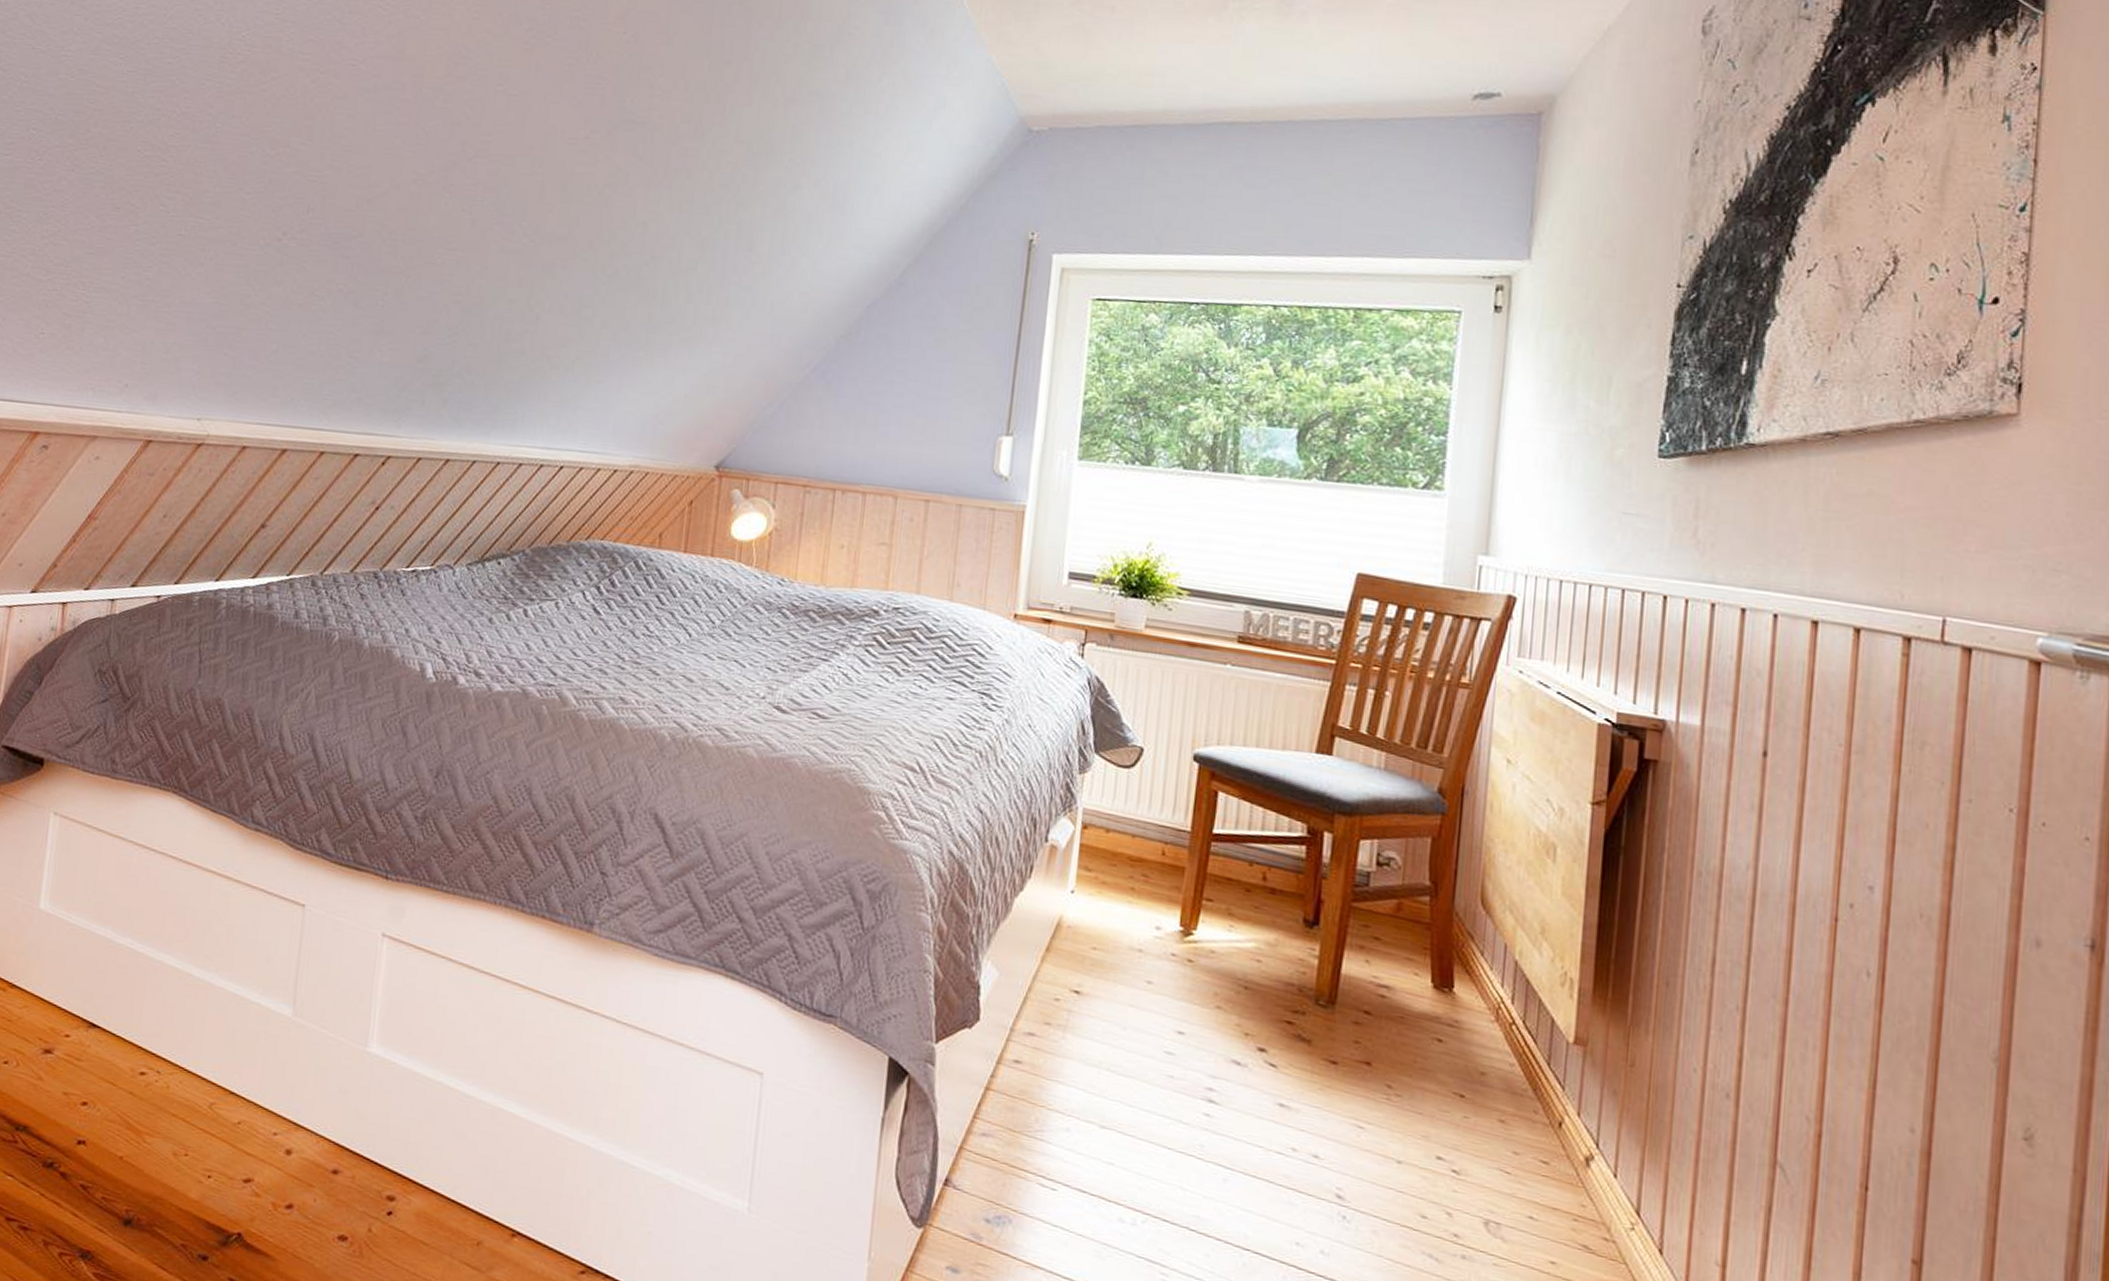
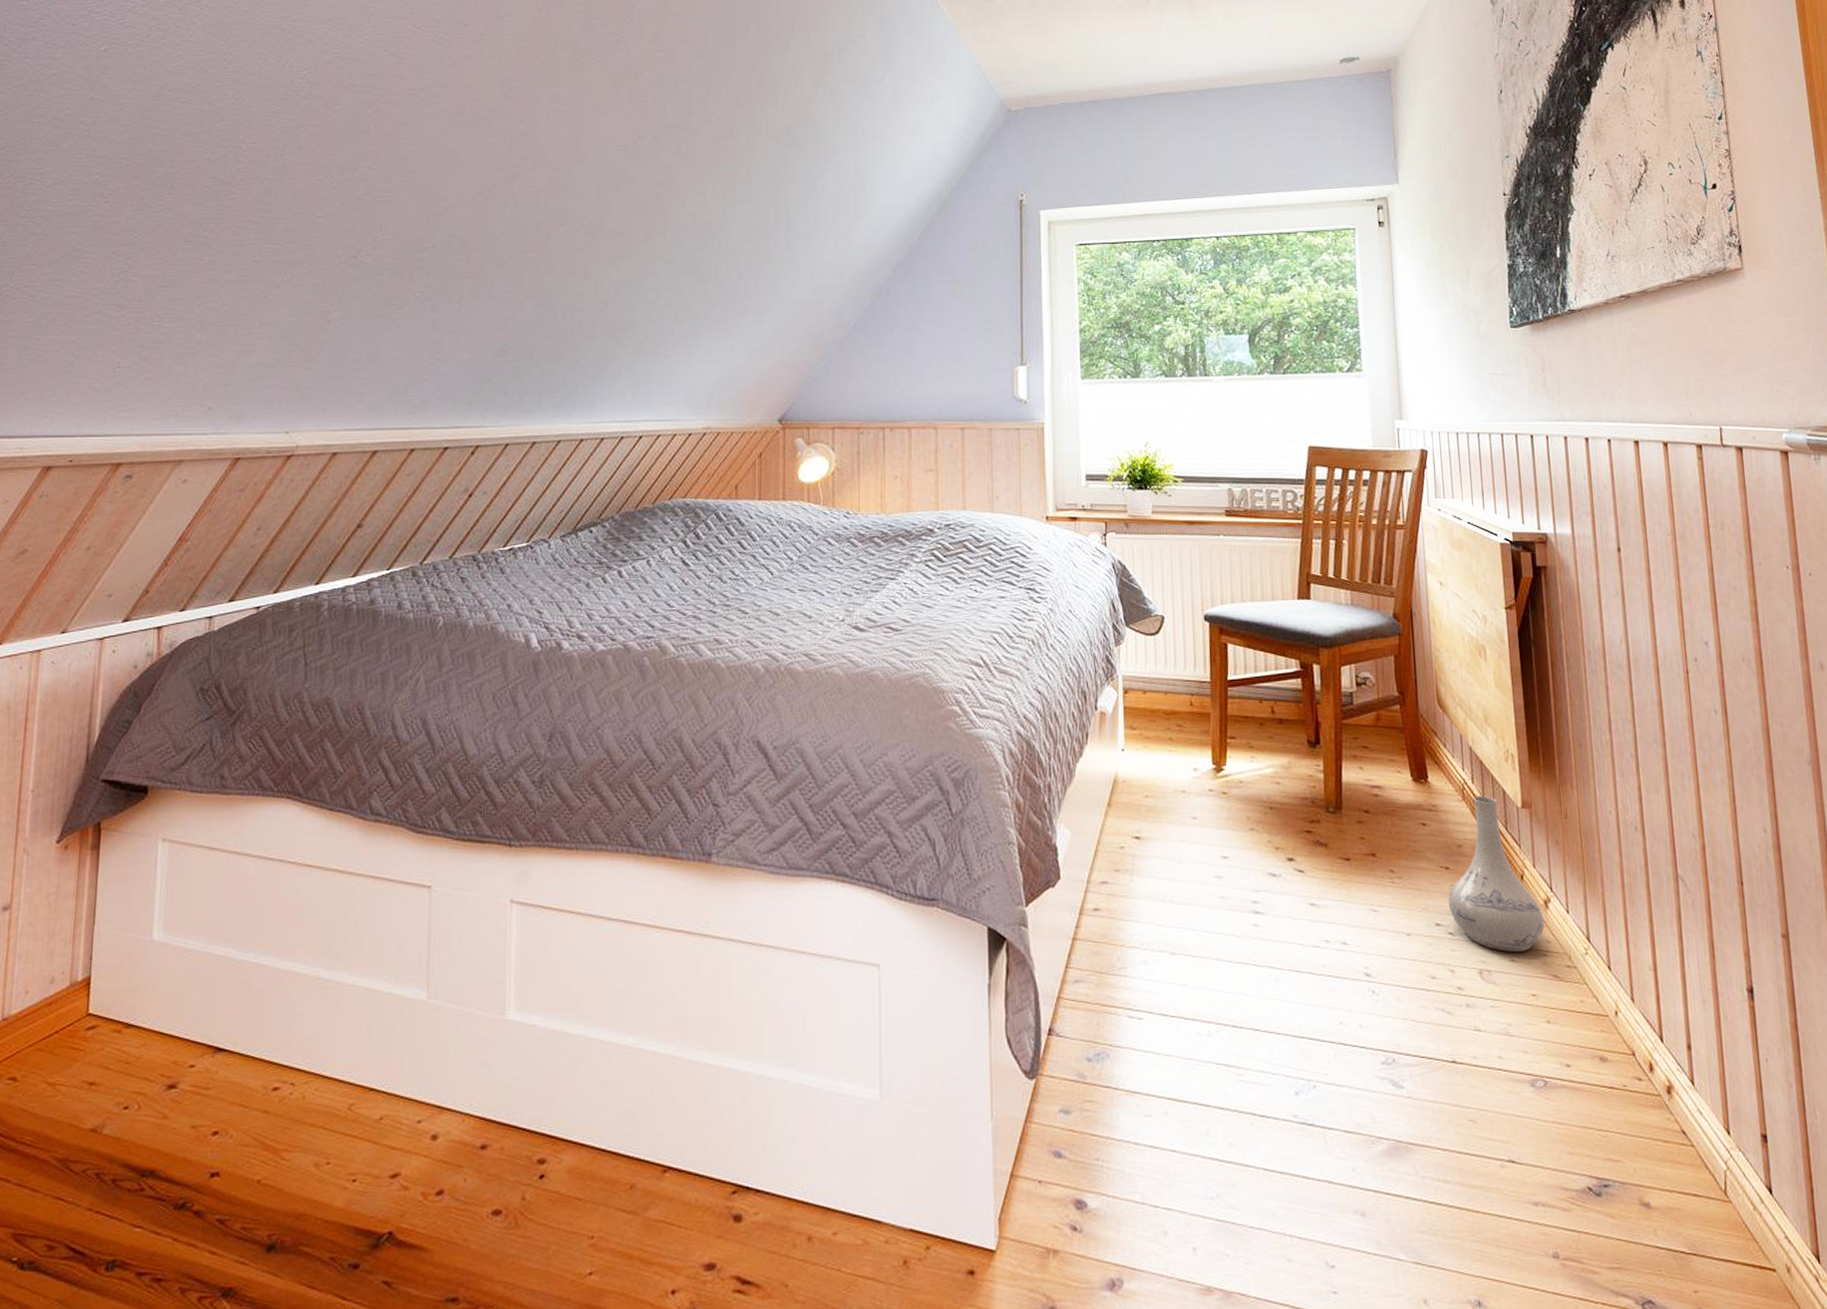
vase: none [1456,1019,1582,1211] -> present [1448,796,1545,953]

